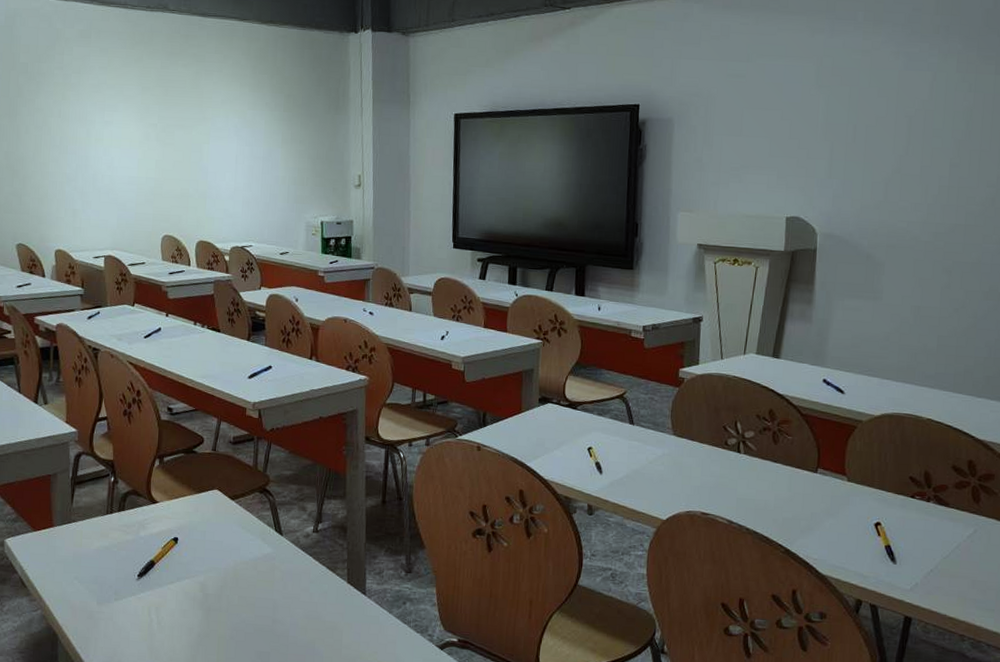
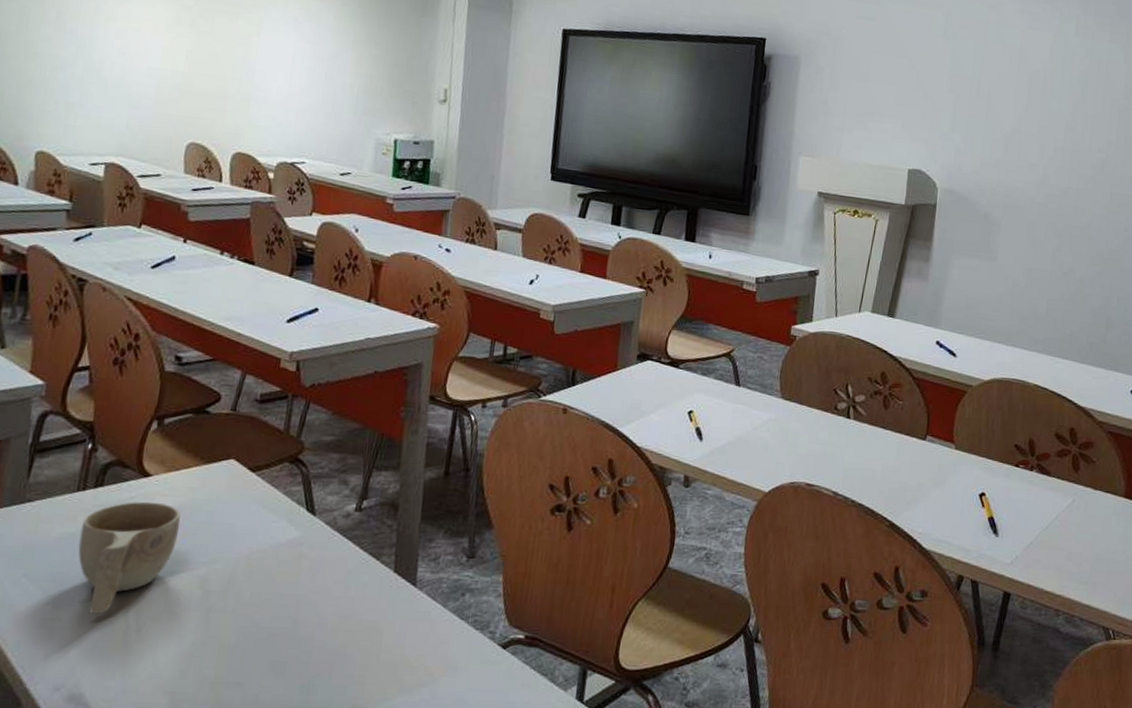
cup: none [111,522,182,610] -> present [78,501,181,615]

